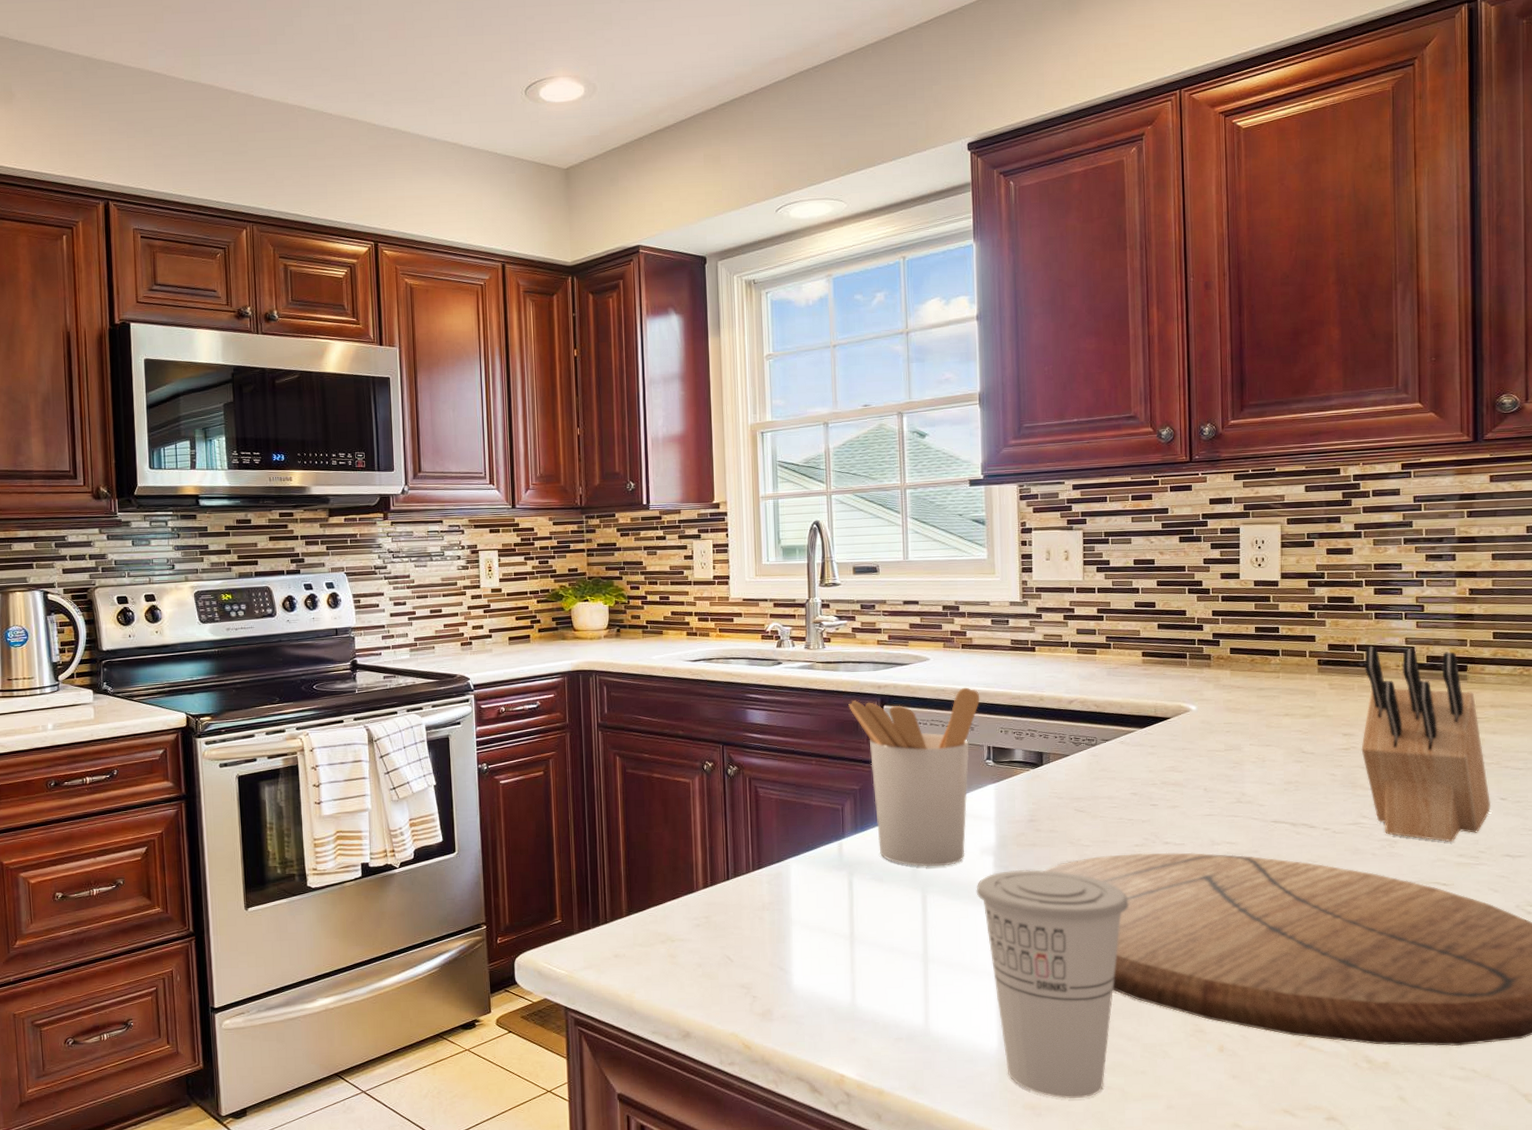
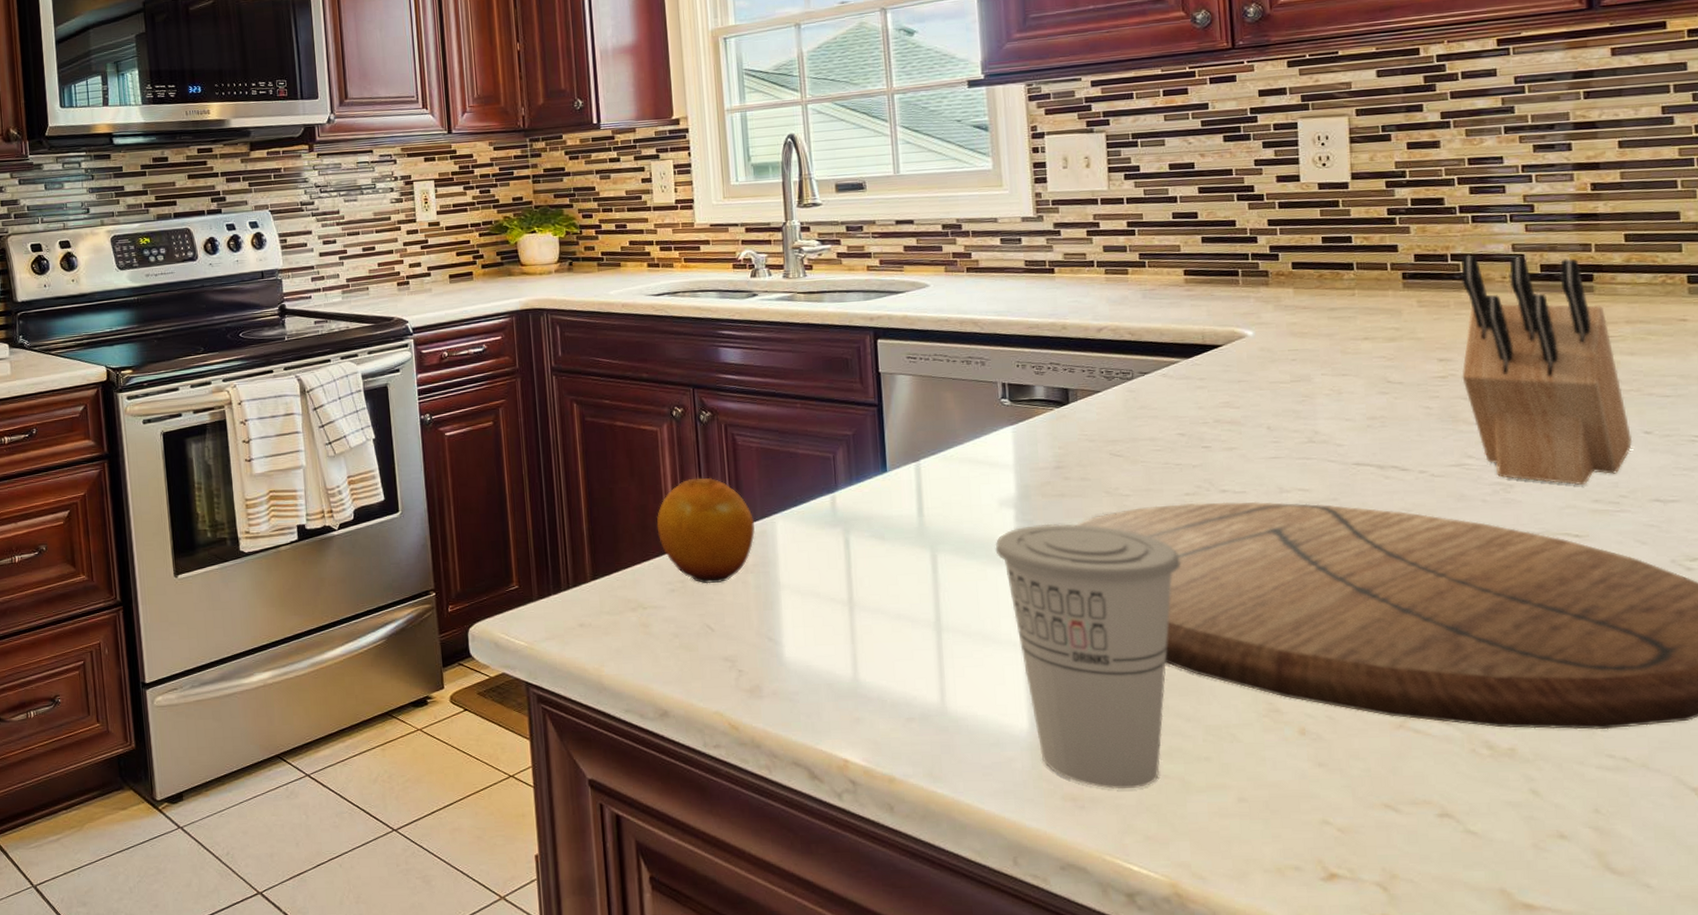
fruit: none [686,825,771,920] -> present [656,477,755,584]
utensil holder: present [848,687,980,867] -> none [836,316,991,522]

